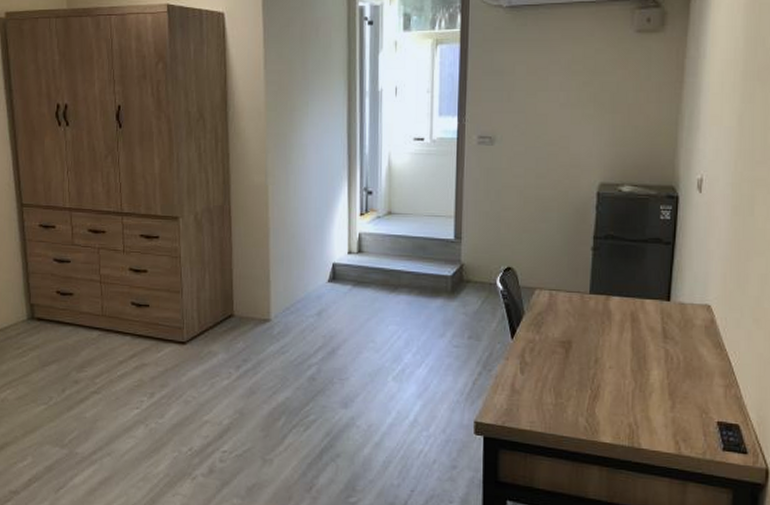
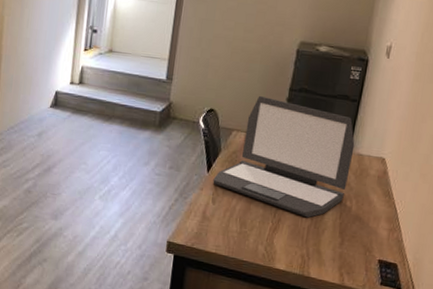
laptop: none [519,247,675,381] -> present [213,95,355,218]

